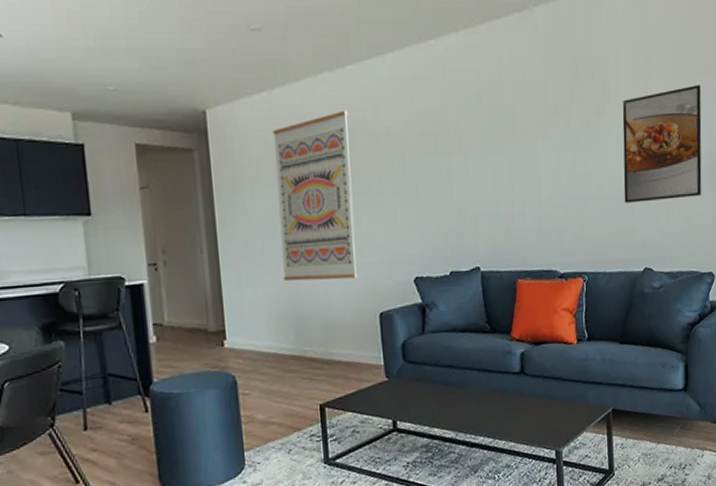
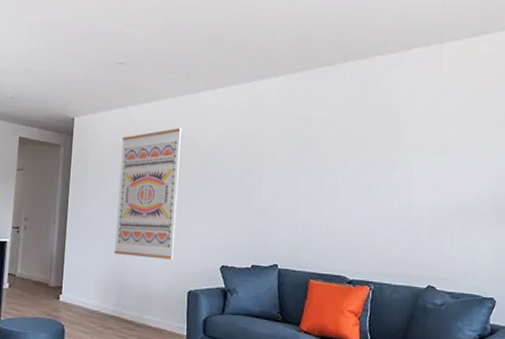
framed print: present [622,85,702,203] -> none [412,135,488,230]

